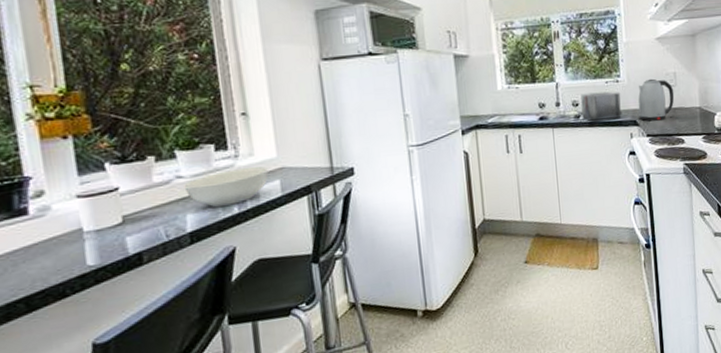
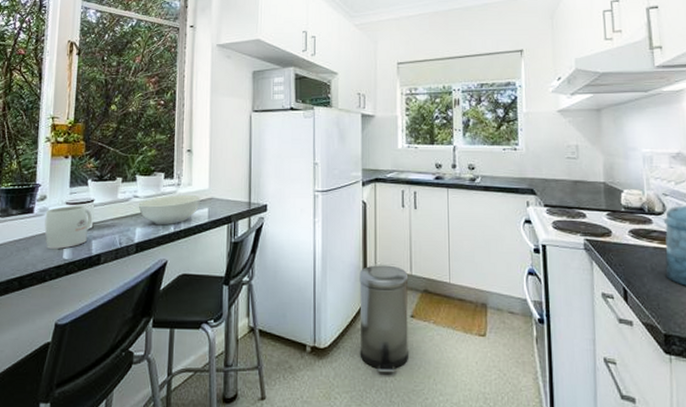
mug: none [47,196,122,258] -> present [44,205,93,250]
pedal bin: none [467,214,525,323] -> present [359,265,409,373]
toaster: present [581,91,623,122] -> none [476,158,519,186]
kettle: present [637,78,675,122] -> none [536,149,576,192]

